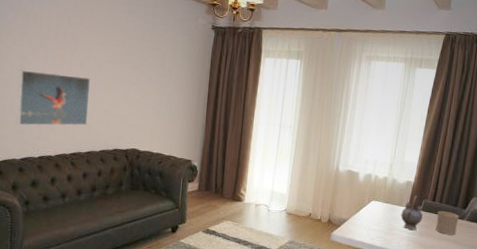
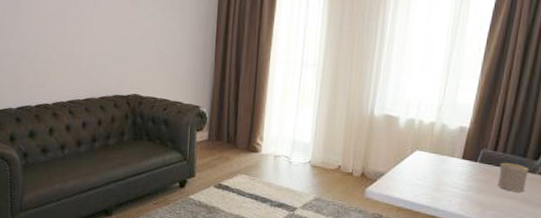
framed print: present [16,70,90,126] -> none [11,11,87,72]
teapot: present [400,196,423,230] -> none [452,144,482,186]

